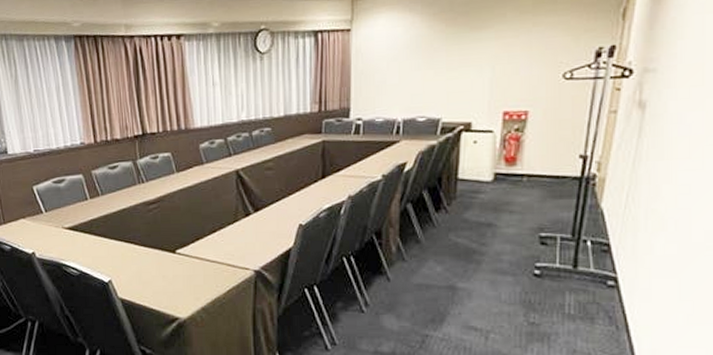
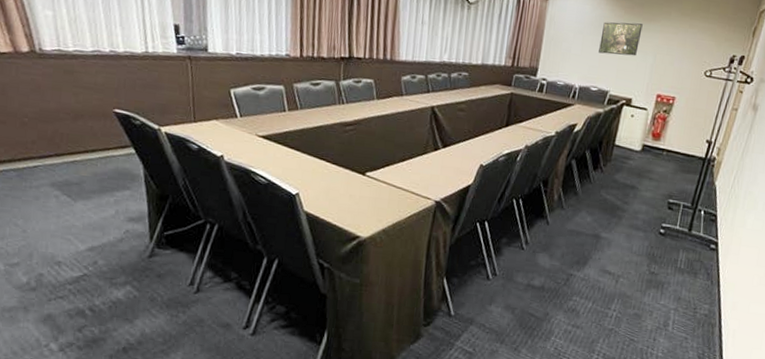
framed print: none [420,34,472,78] -> present [599,22,643,56]

